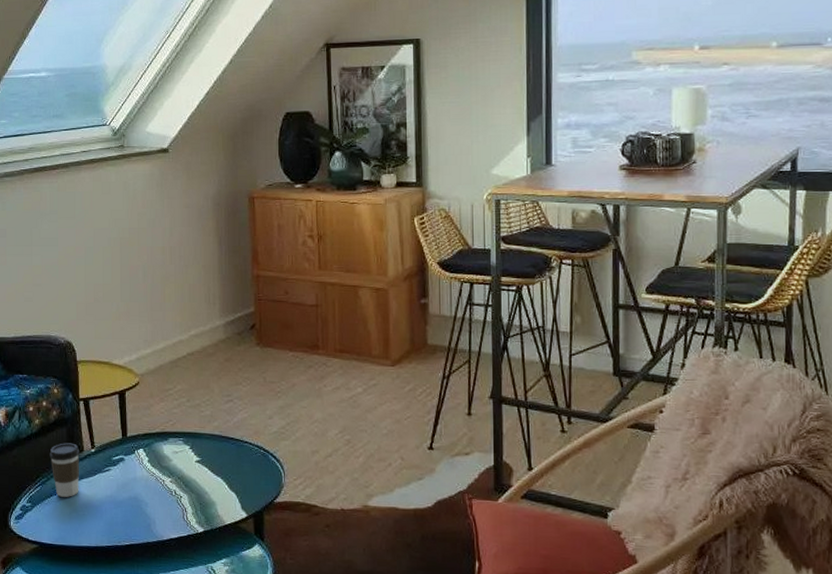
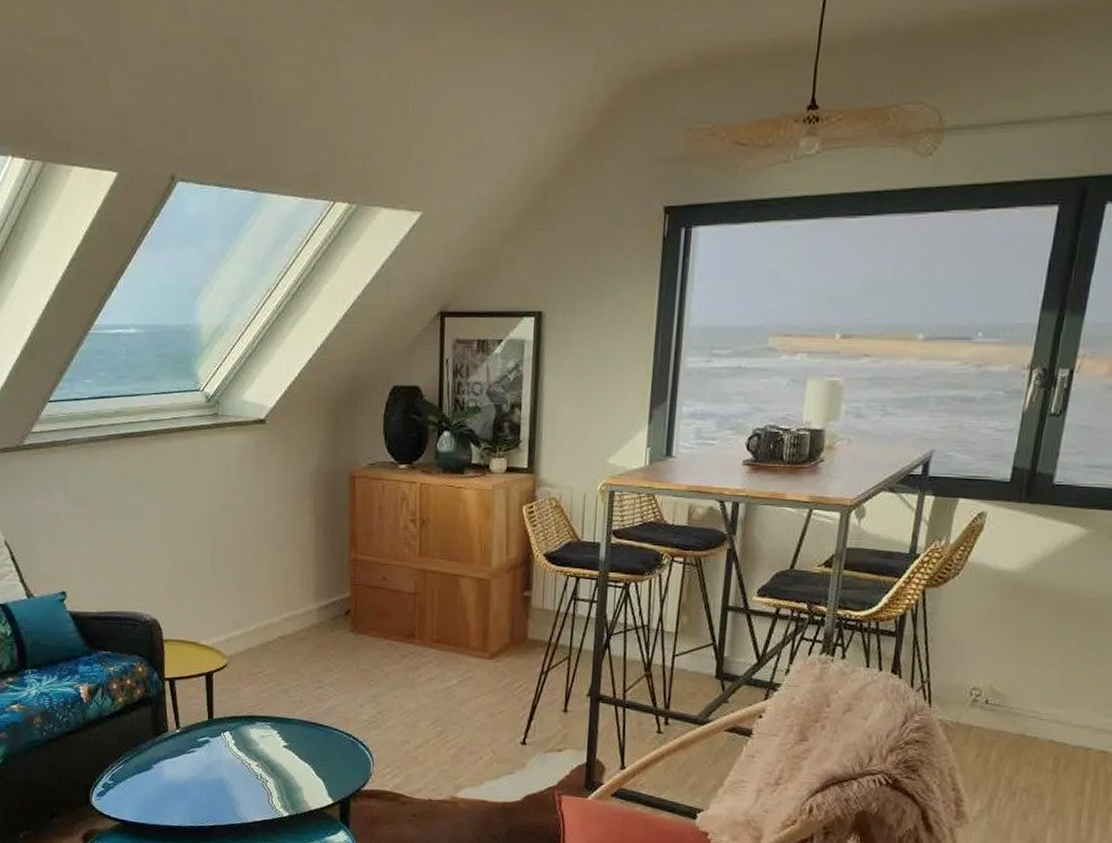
coffee cup: present [49,443,80,497] -> none [133,722,164,777]

